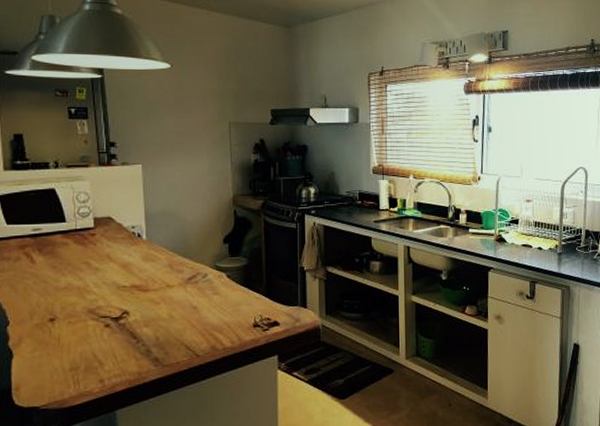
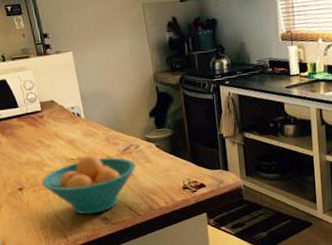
fruit bowl: none [80,282,201,354] -> present [41,155,136,215]

